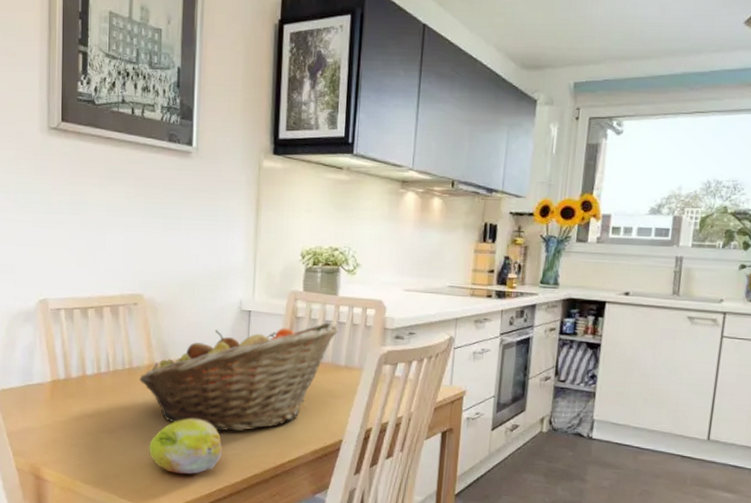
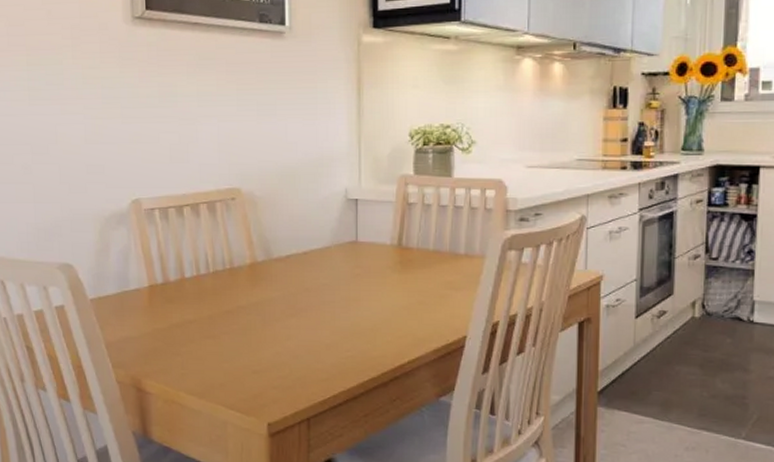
fruit basket: present [140,322,339,432] -> none [242,207,456,332]
fruit: present [149,418,222,474] -> none [256,320,335,380]

